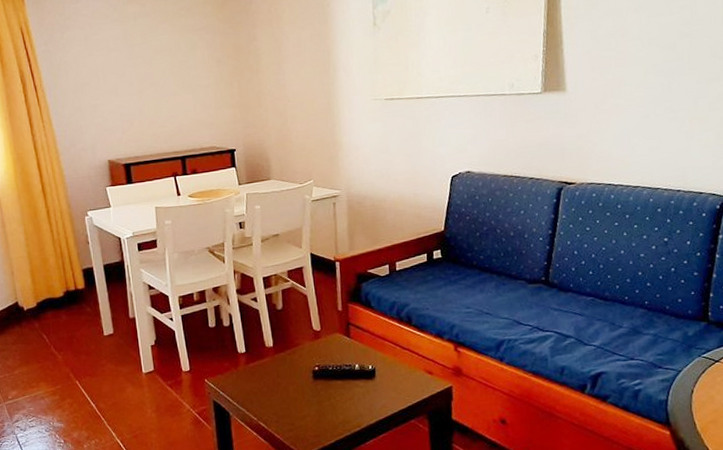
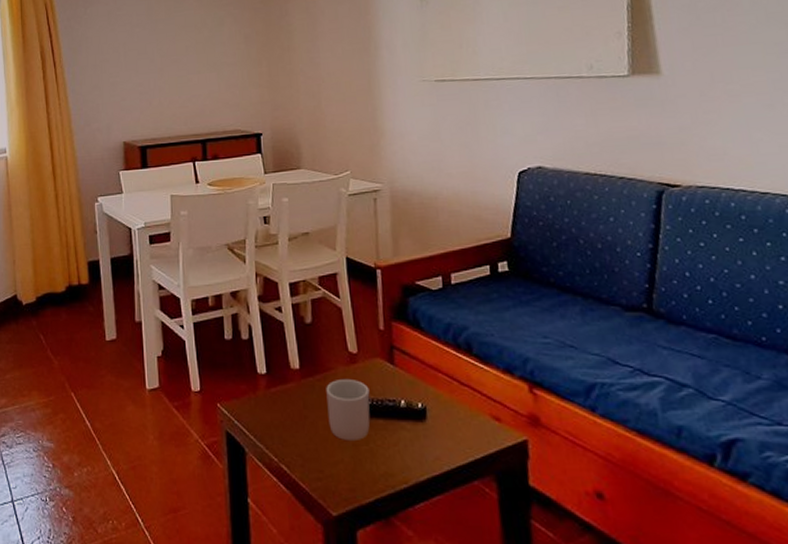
mug: none [295,351,332,400] -> present [326,378,371,442]

